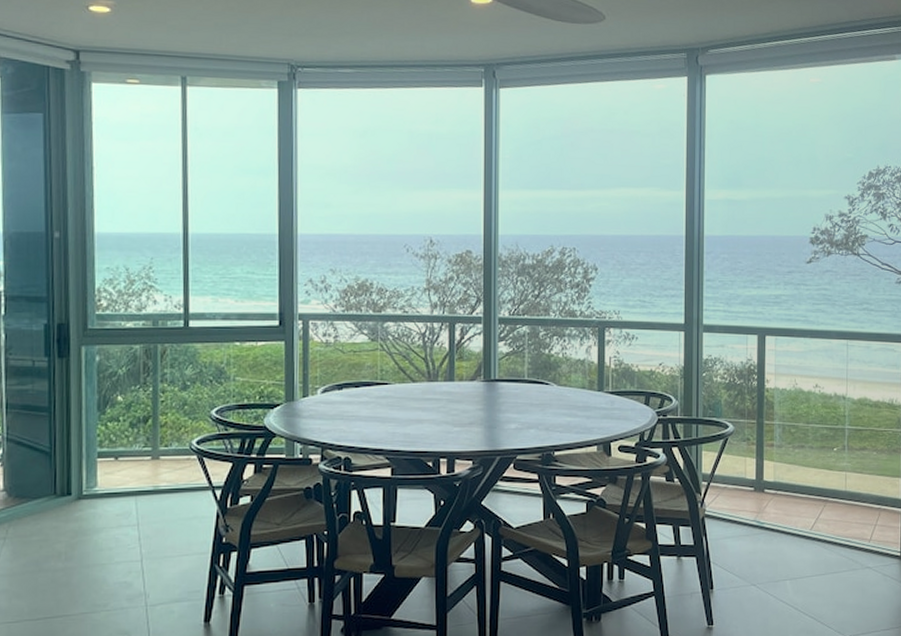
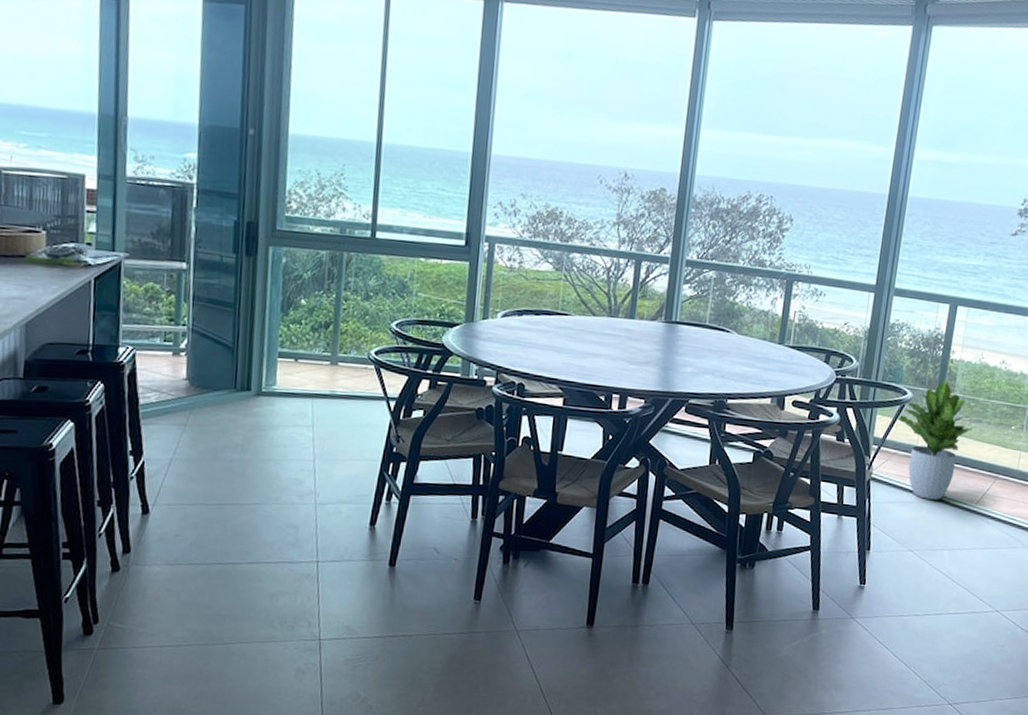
potted plant: none [722,411,797,531] -> present [897,381,973,500]

